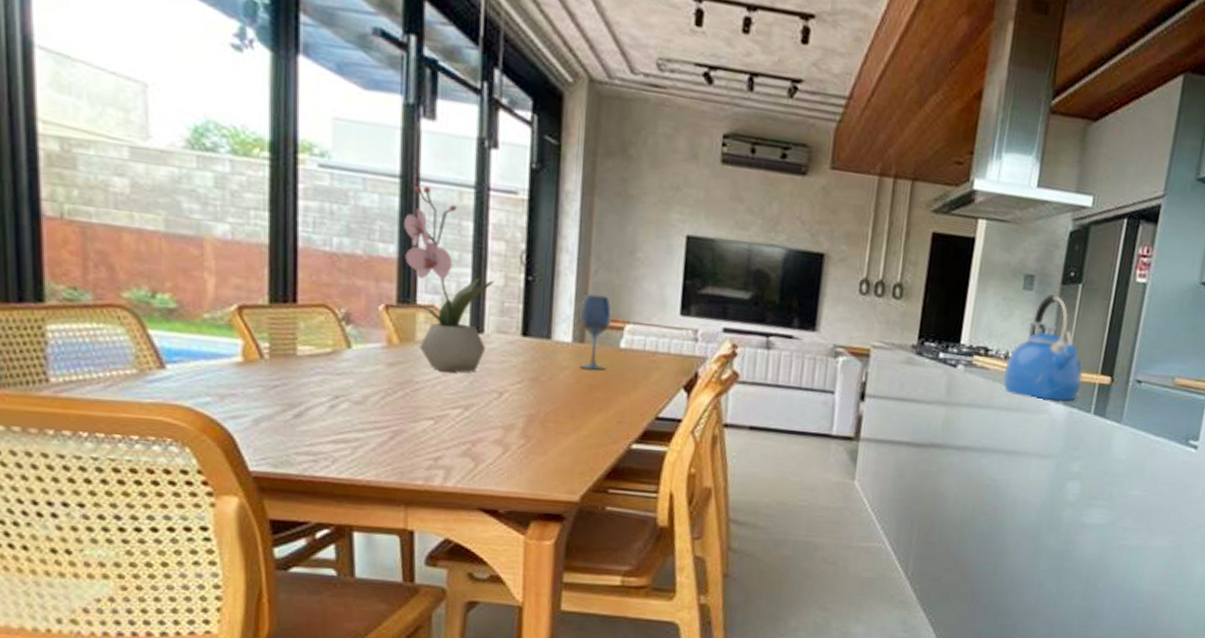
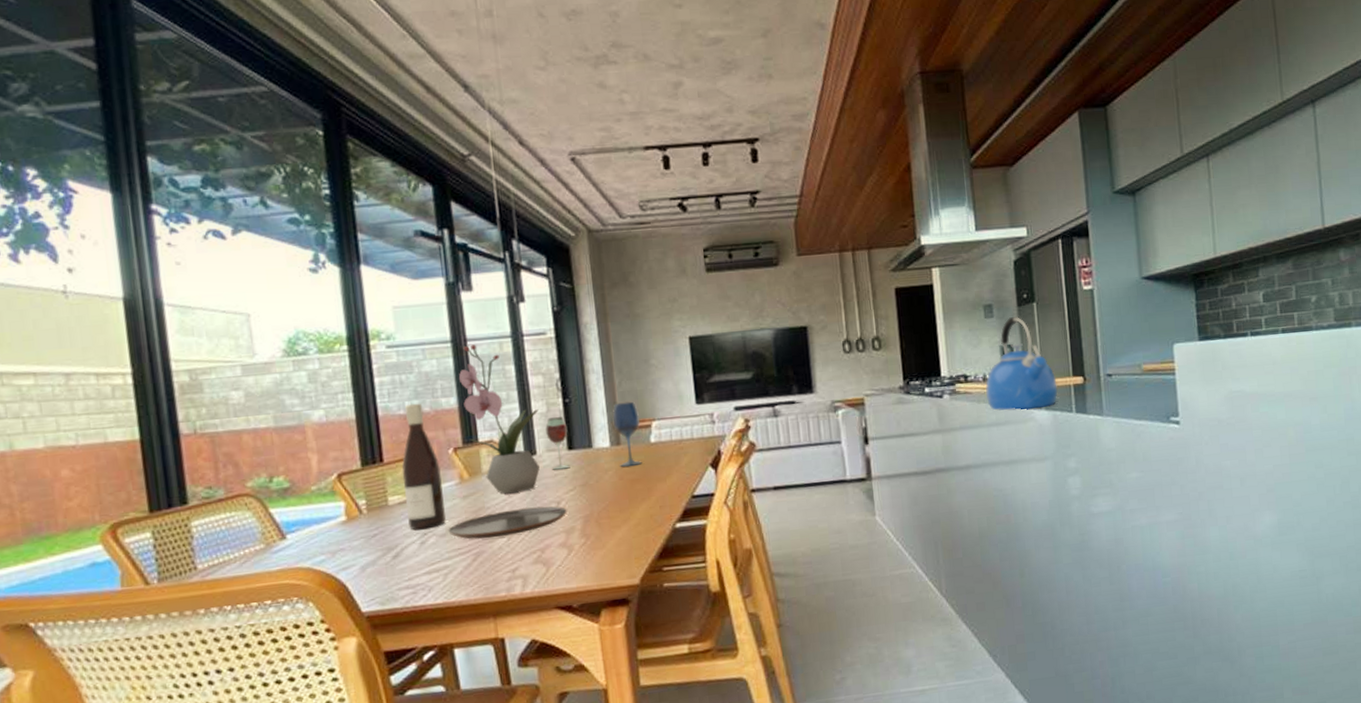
bottle: none [317,240,367,391] -> present [402,403,447,530]
plate: none [365,389,510,419] -> present [448,506,567,539]
wineglass: none [499,294,526,357] -> present [545,417,570,470]

